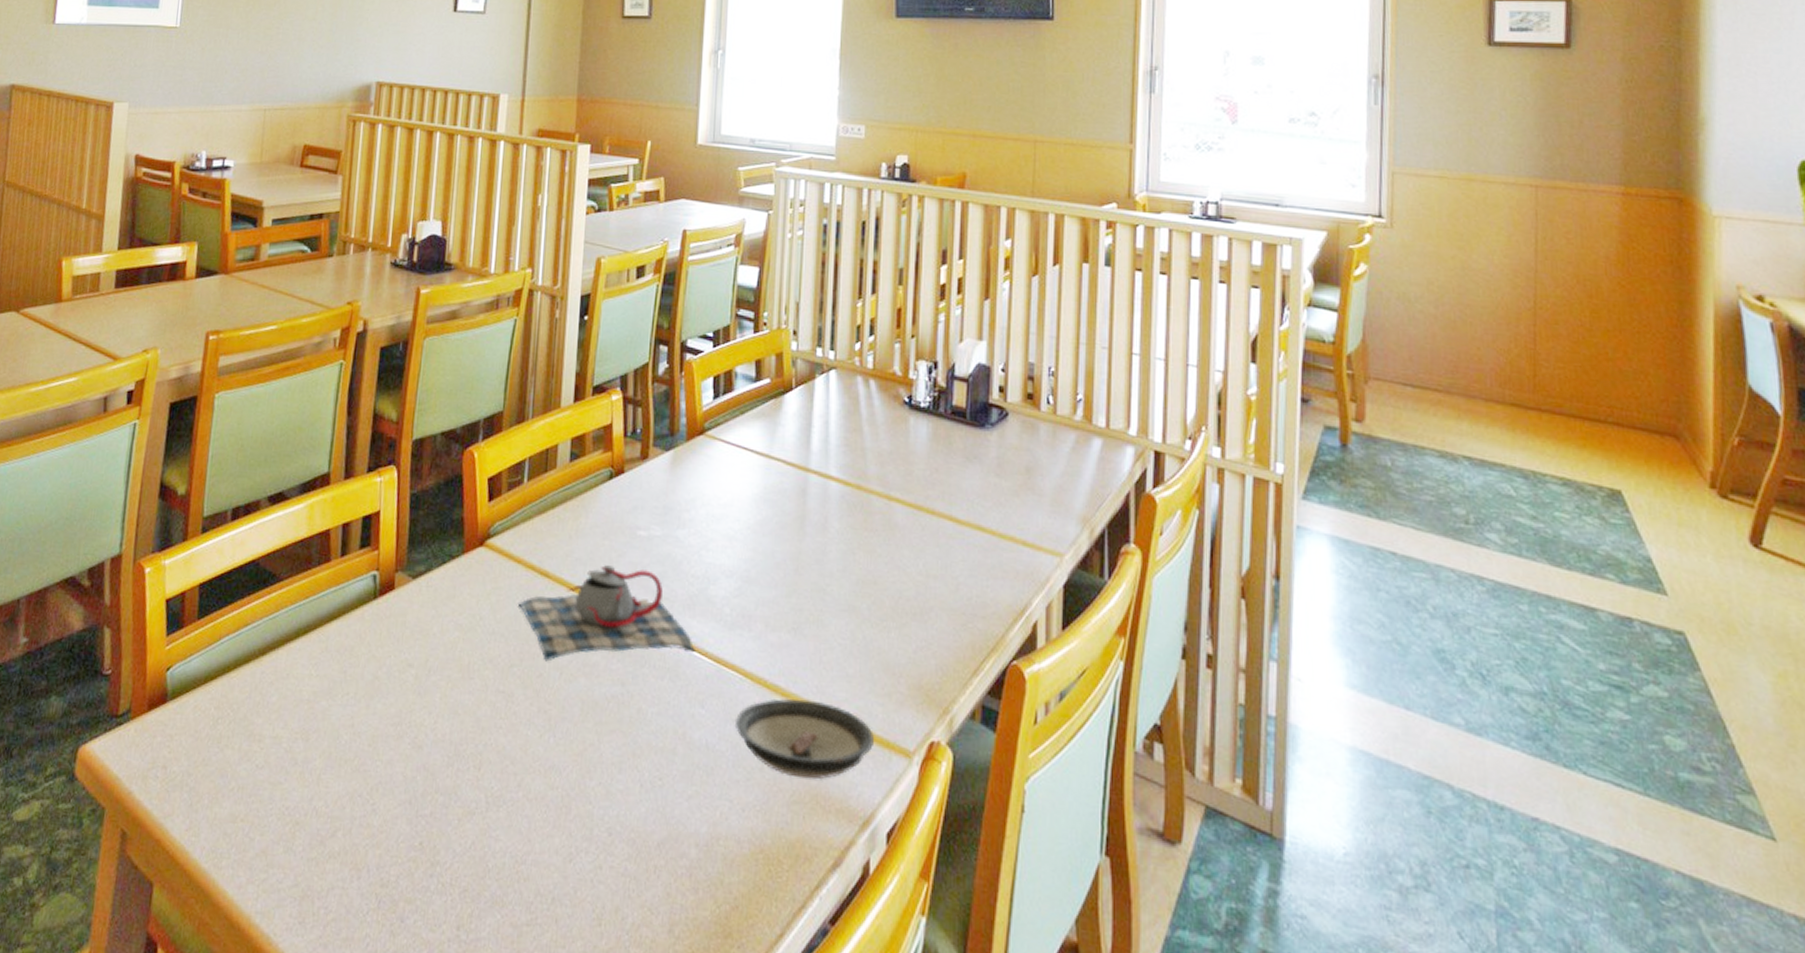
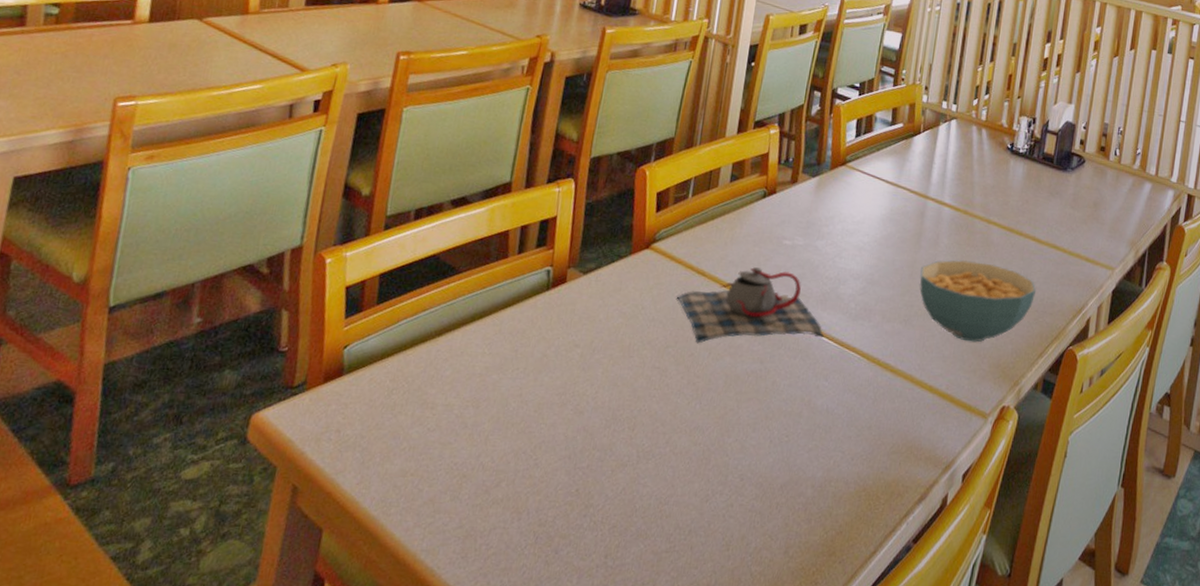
saucer: present [736,698,874,780] -> none [852,373,960,435]
cereal bowl: none [808,548,961,657] -> present [919,259,1037,342]

